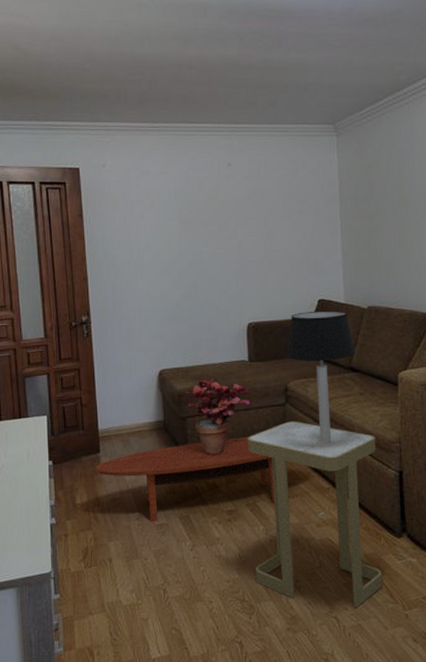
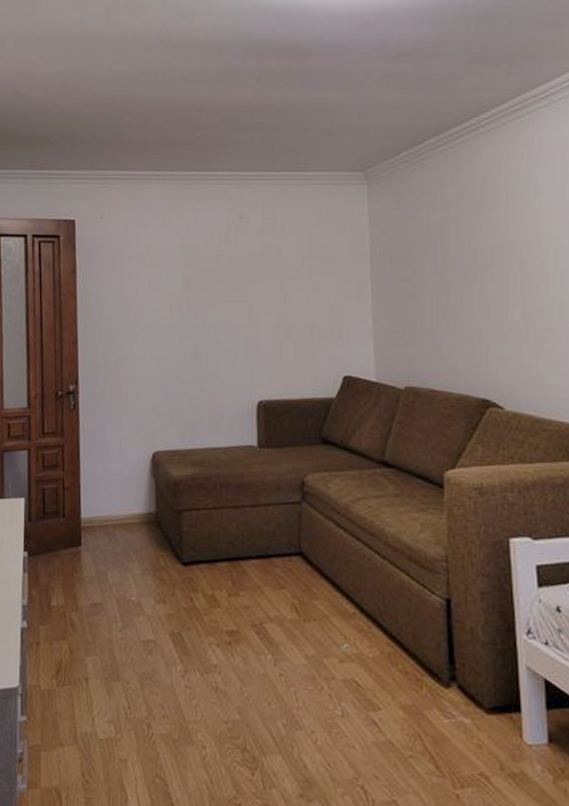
coffee table: present [95,436,275,522] -> none [75,539,287,637]
potted plant: present [185,378,250,455] -> none [181,464,259,560]
side table: present [247,421,383,608] -> none [253,524,425,778]
table lamp: present [286,311,356,444] -> none [303,389,390,556]

